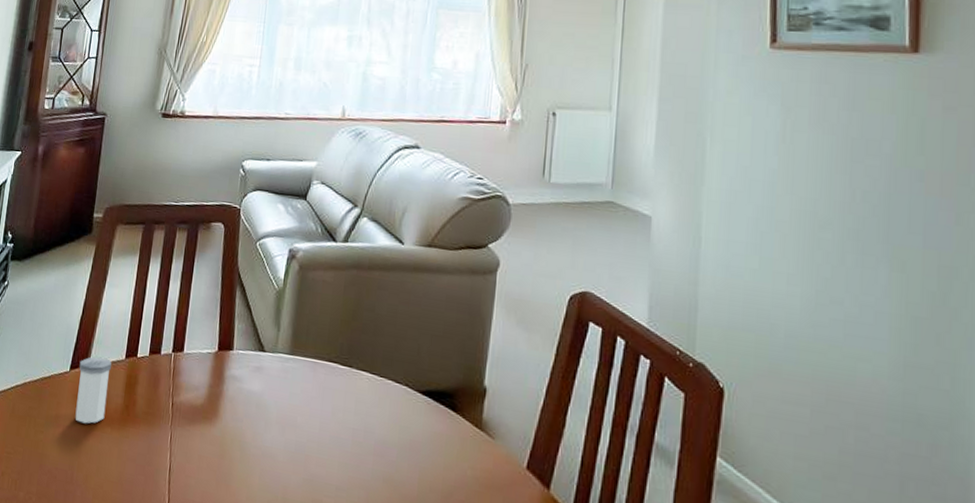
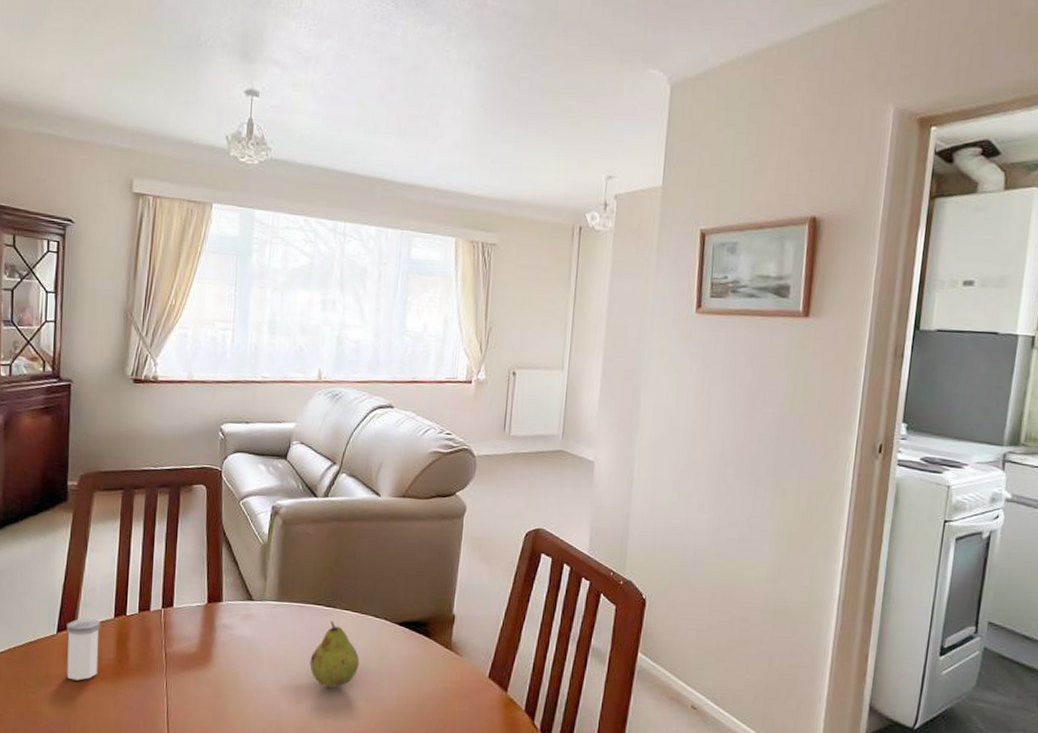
fruit: none [321,381,377,462] -> present [309,620,360,689]

